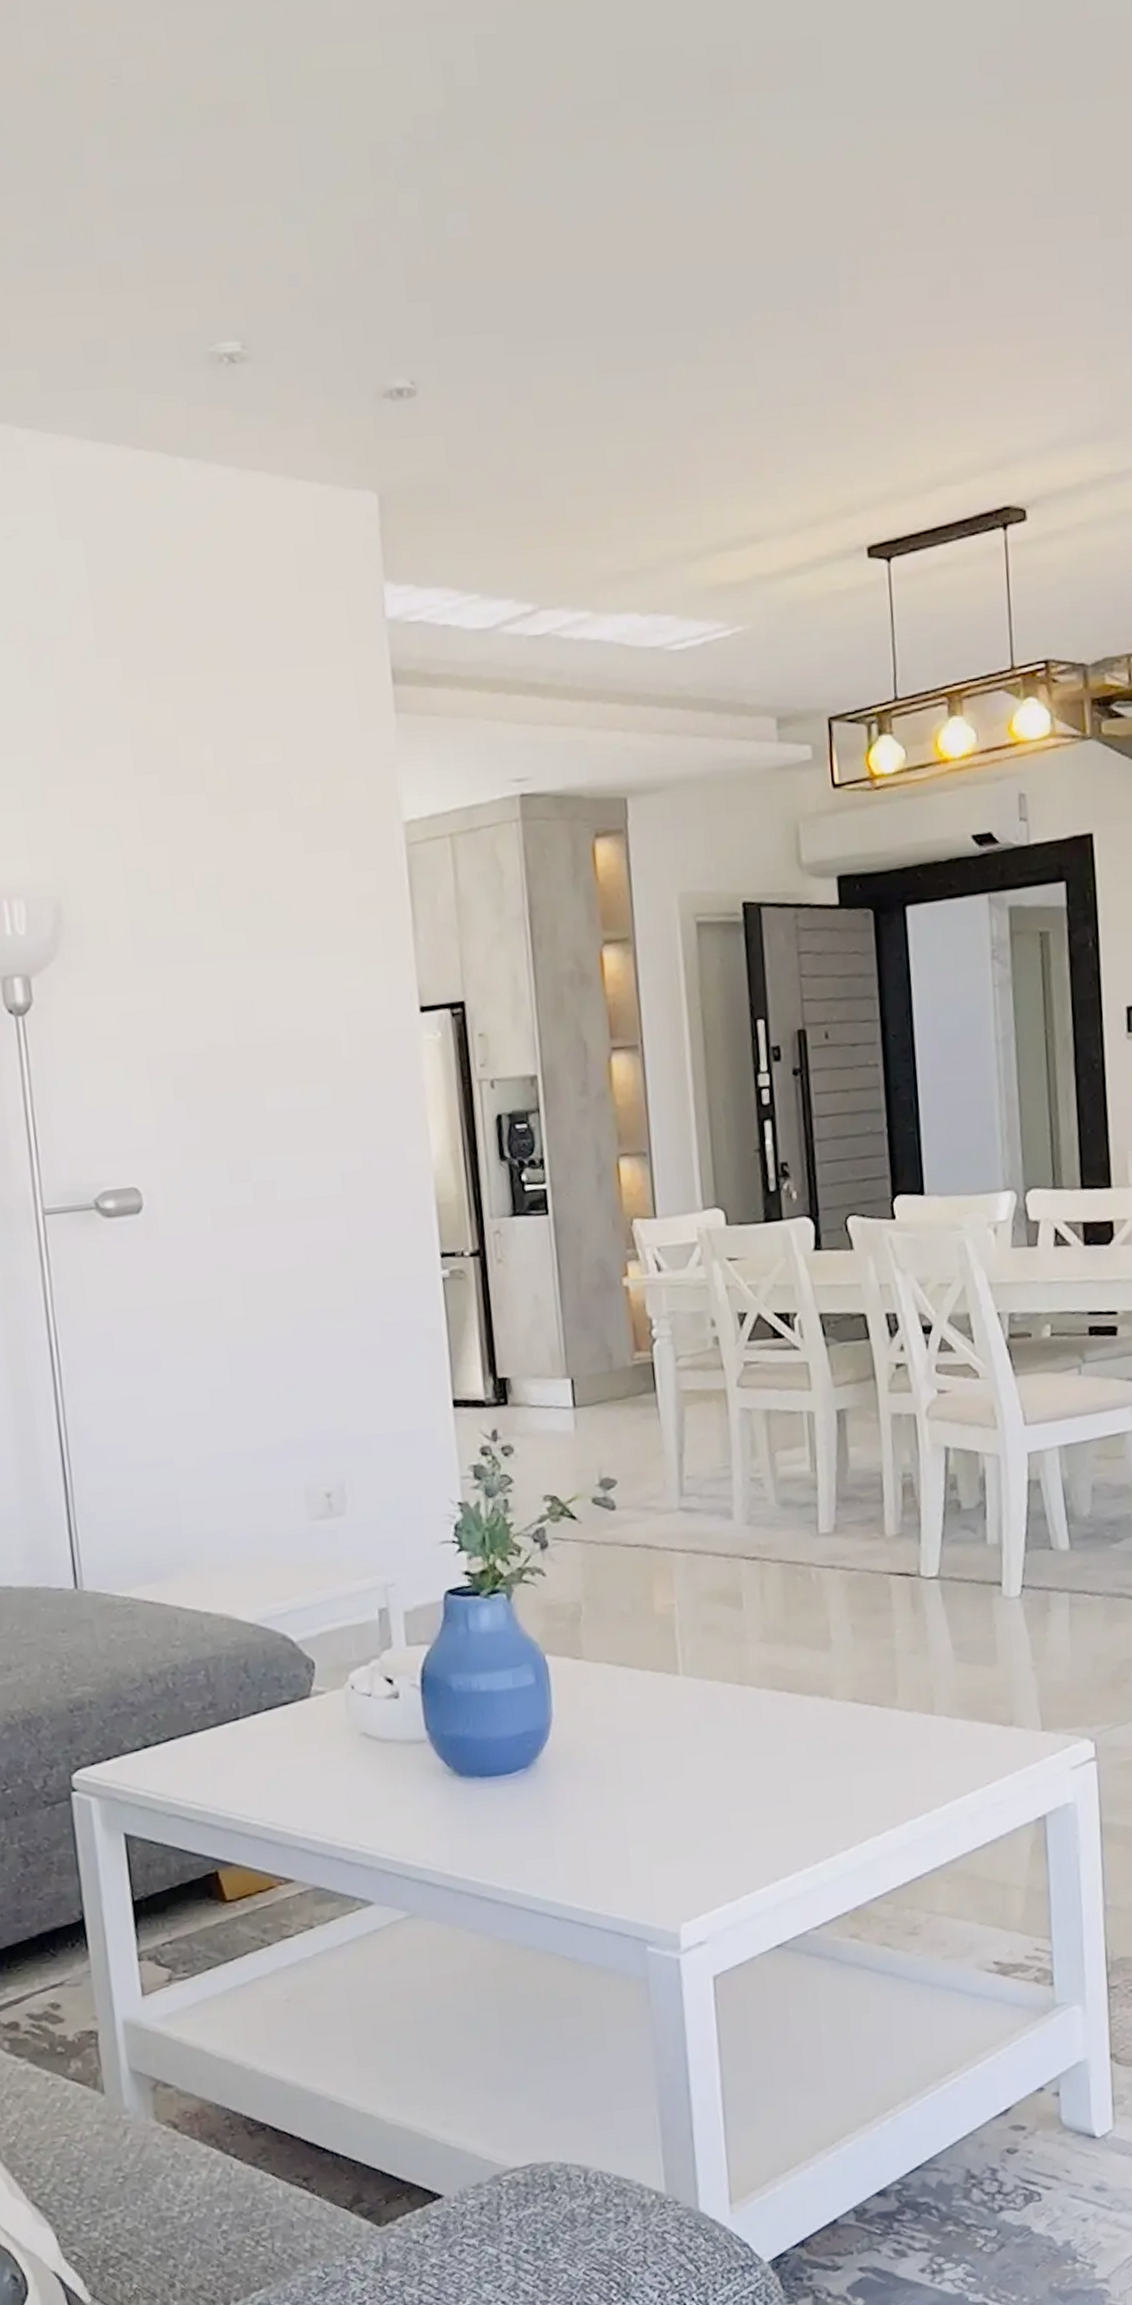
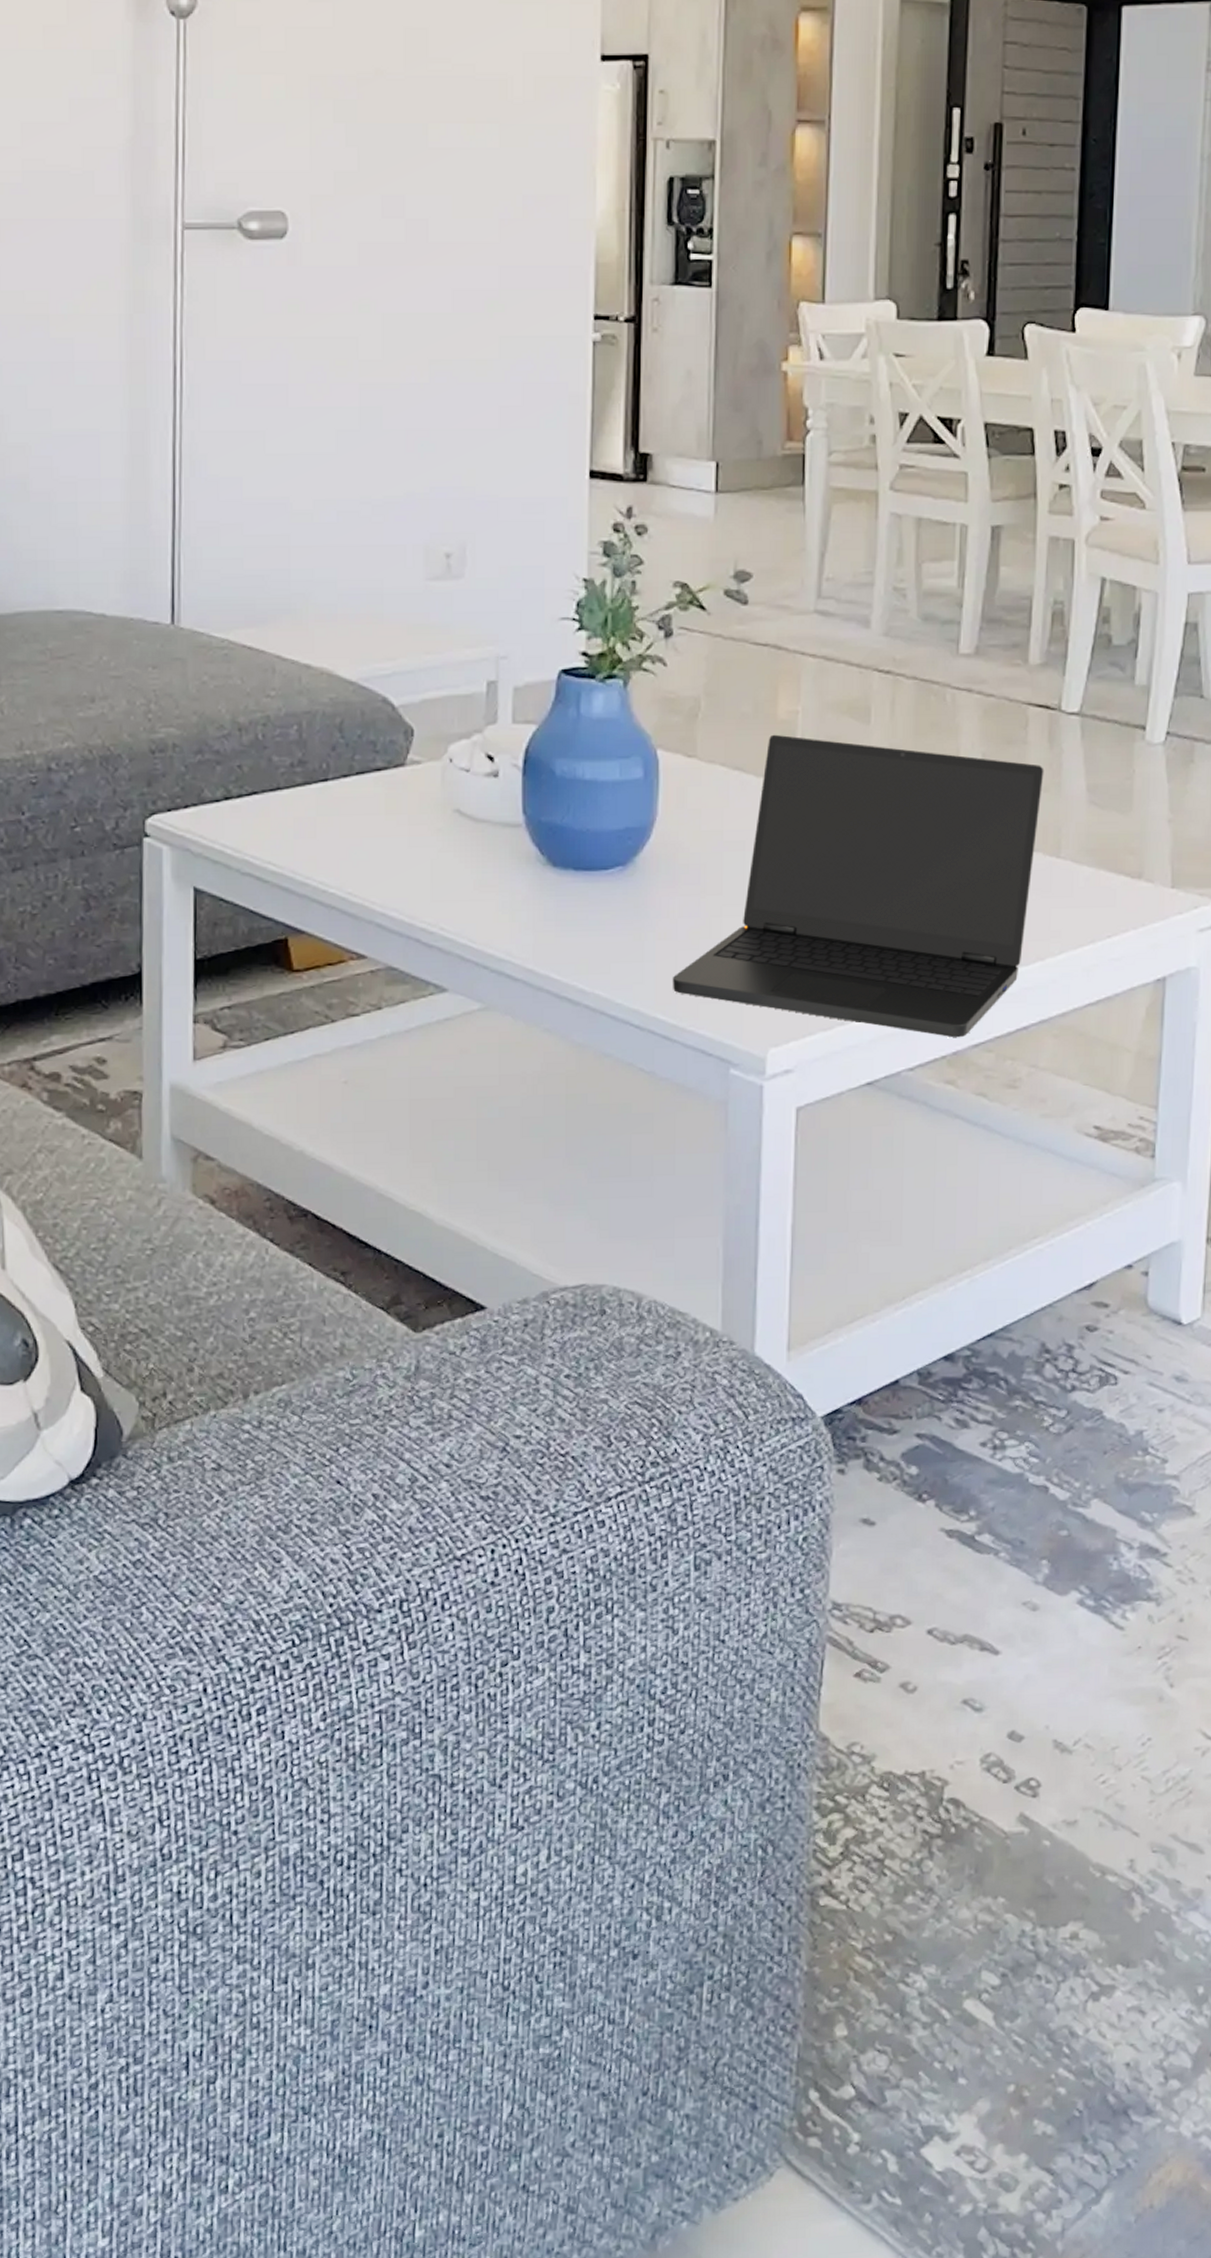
laptop: none [583,1628,911,1895] -> present [672,734,1044,1038]

